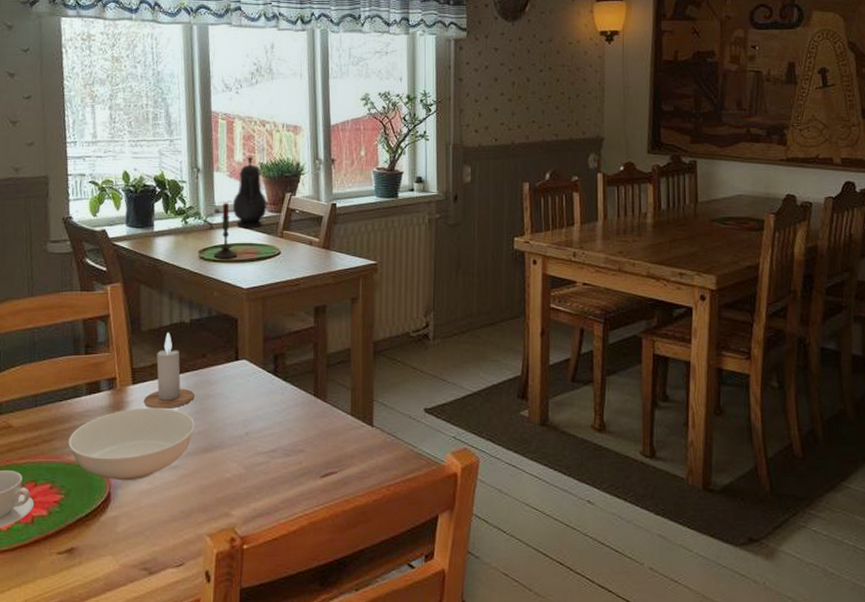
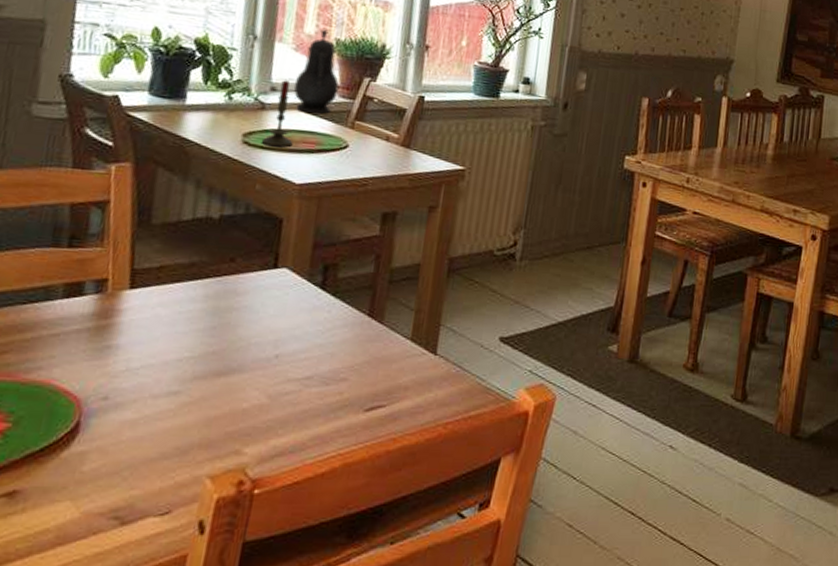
bowl: present [68,407,196,481] -> none [27,318,210,408]
candle: present [143,332,195,409] -> none [142,228,214,321]

